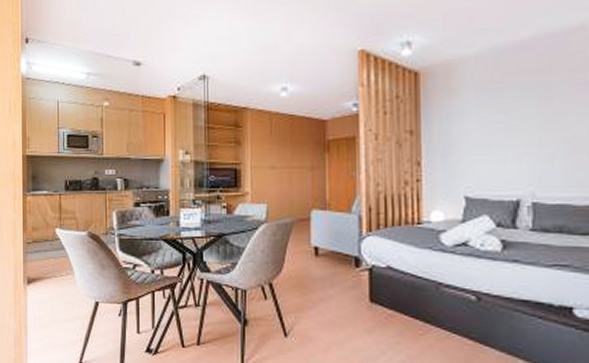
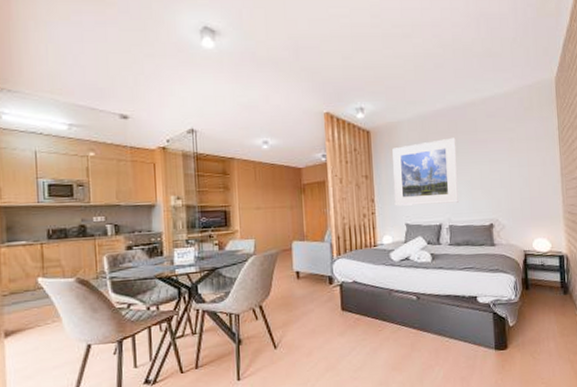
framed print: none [449,78,551,172] -> present [392,137,459,206]

